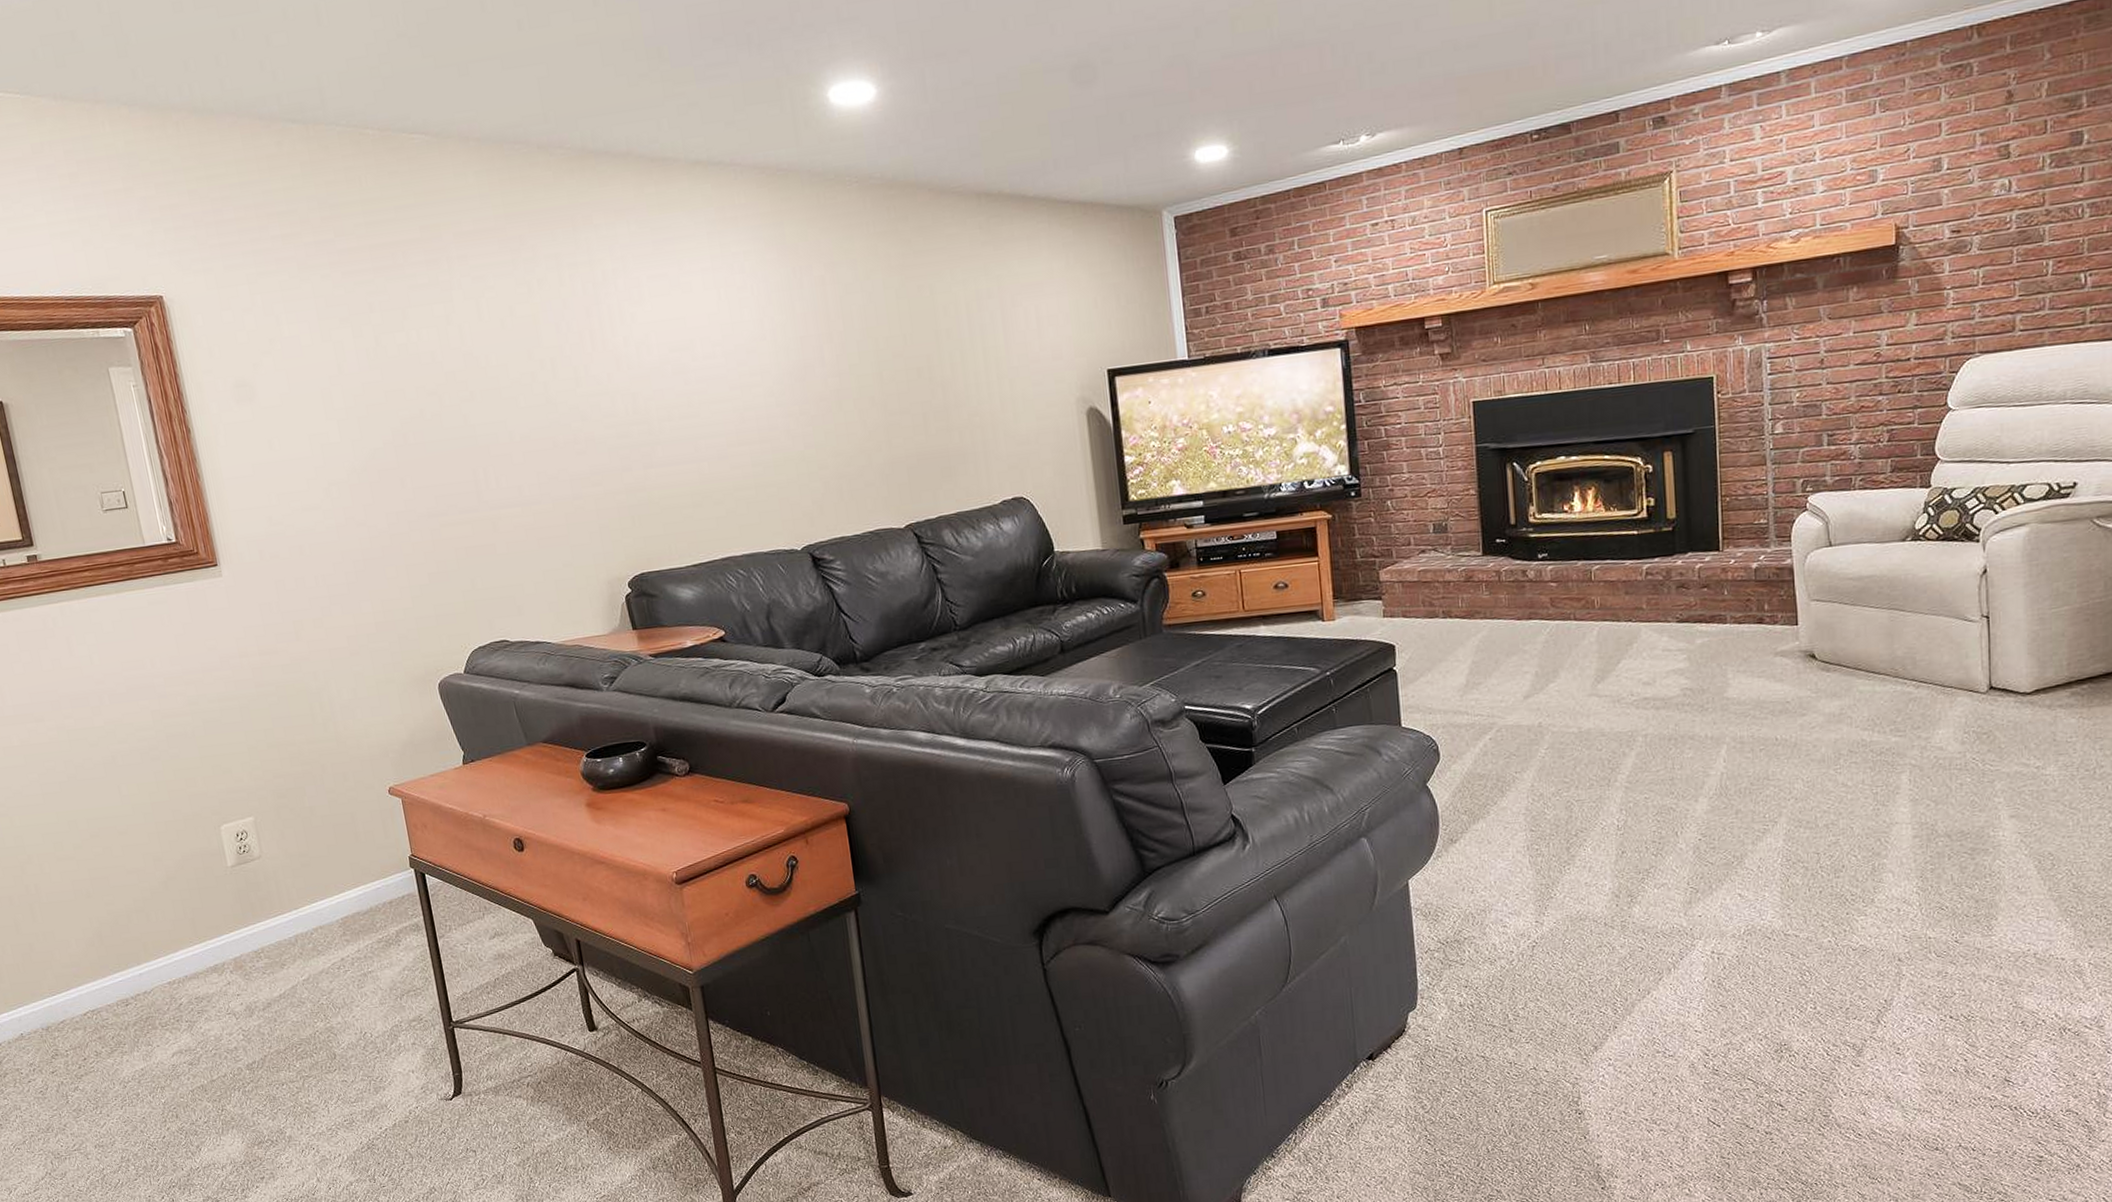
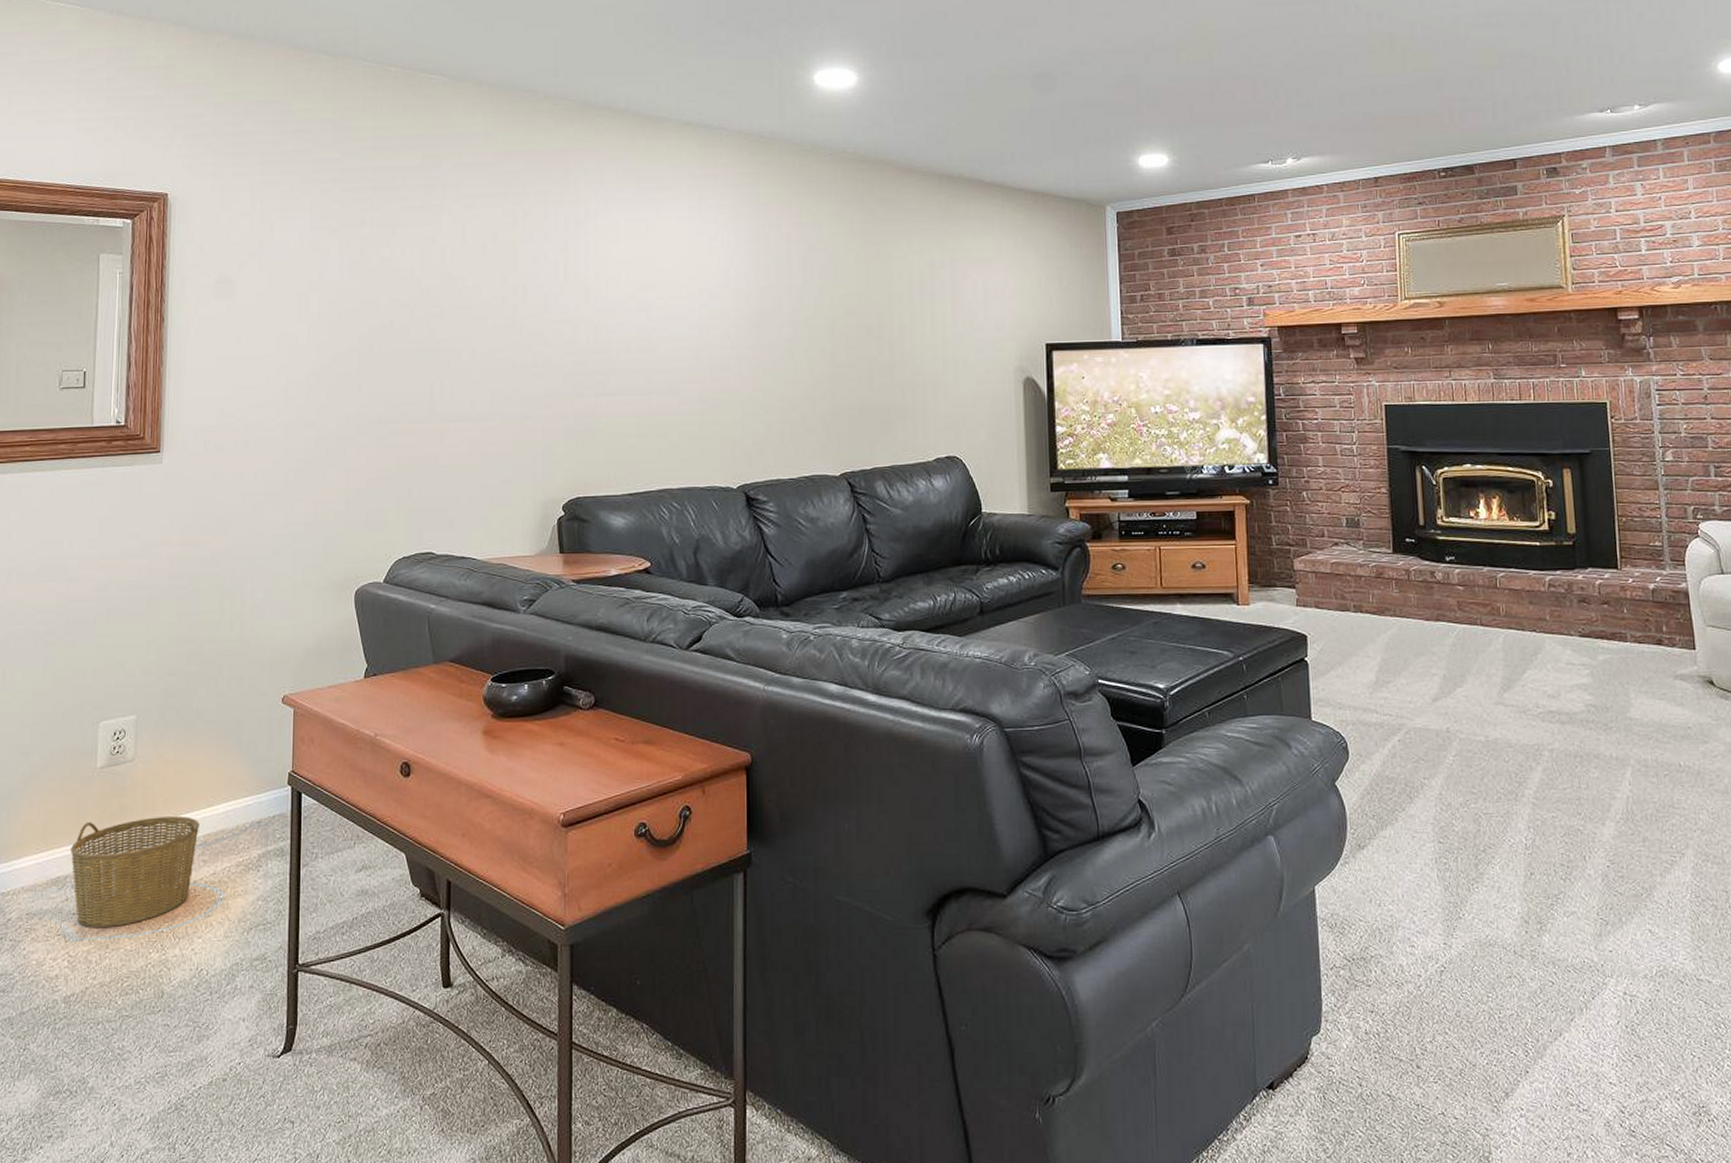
basket: none [221,903,340,1006] -> present [70,815,199,928]

